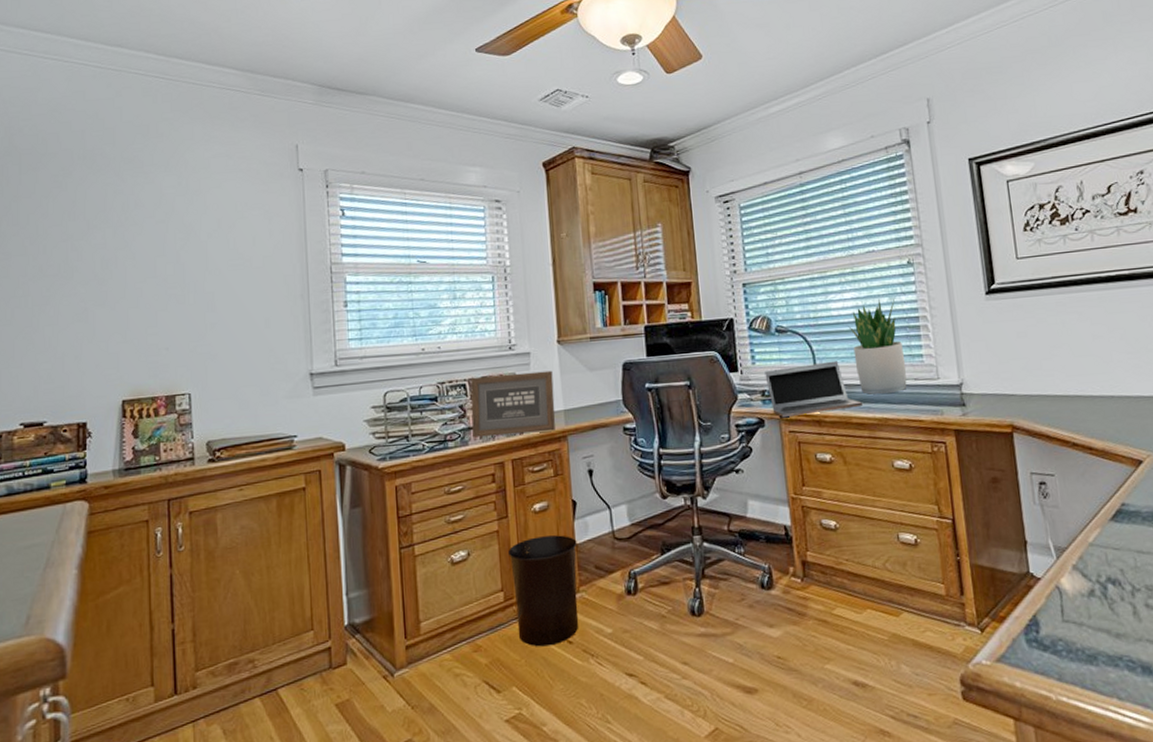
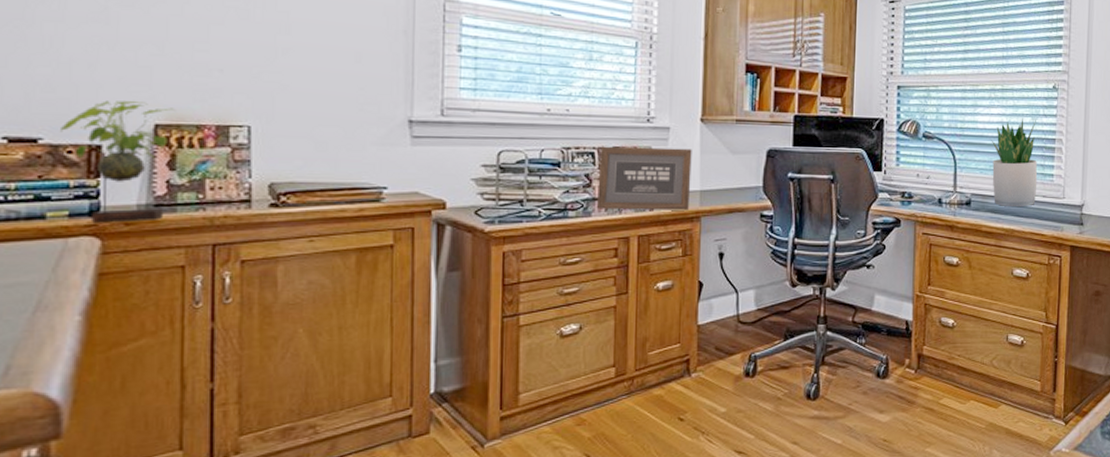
plant: none [58,382,135,490] -> present [61,100,174,225]
waste bin: present [508,535,579,647] -> none [625,315,699,423]
laptop: present [764,361,864,418] -> none [907,171,994,220]

